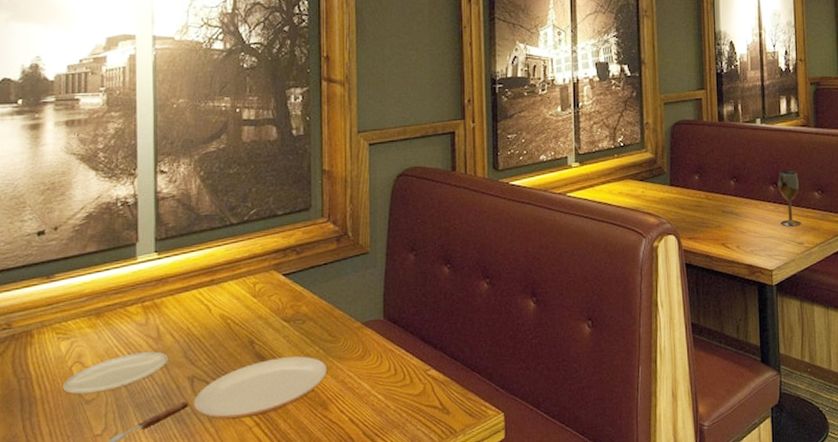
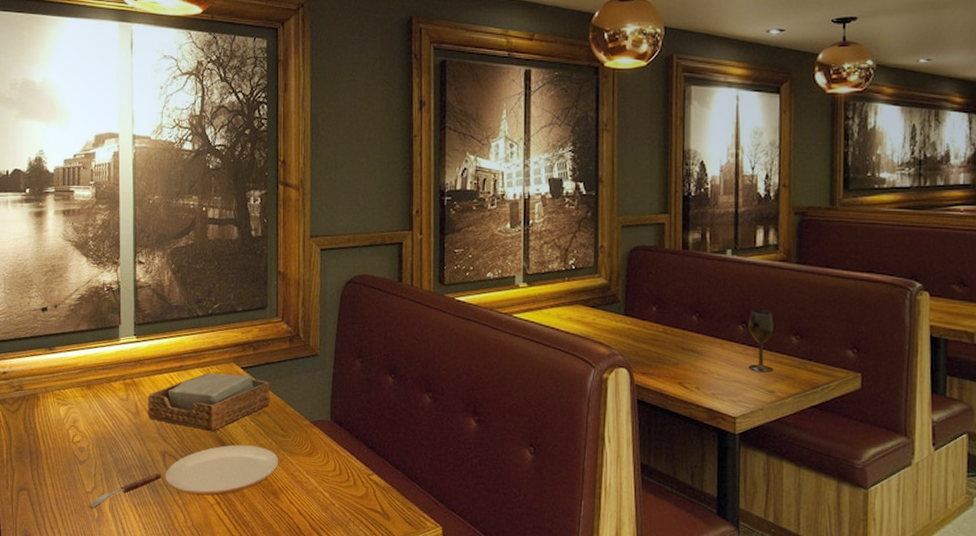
plate: present [63,351,168,395] -> none [62,424,144,456]
napkin holder: none [172,281,316,347] -> present [148,373,270,431]

